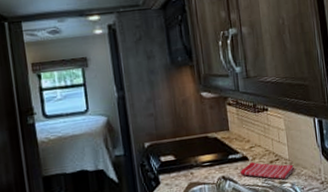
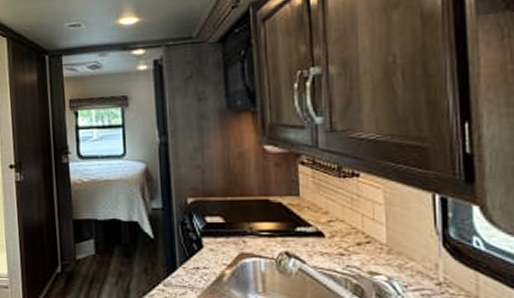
dish towel: present [240,162,295,180] -> none [310,240,396,269]

